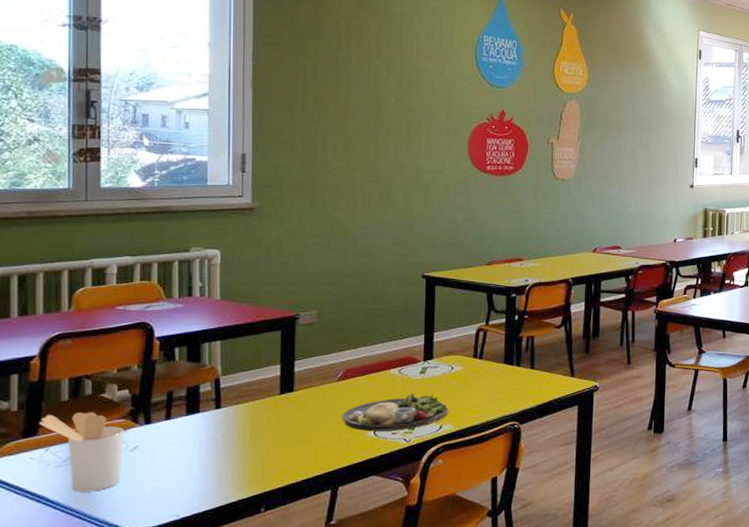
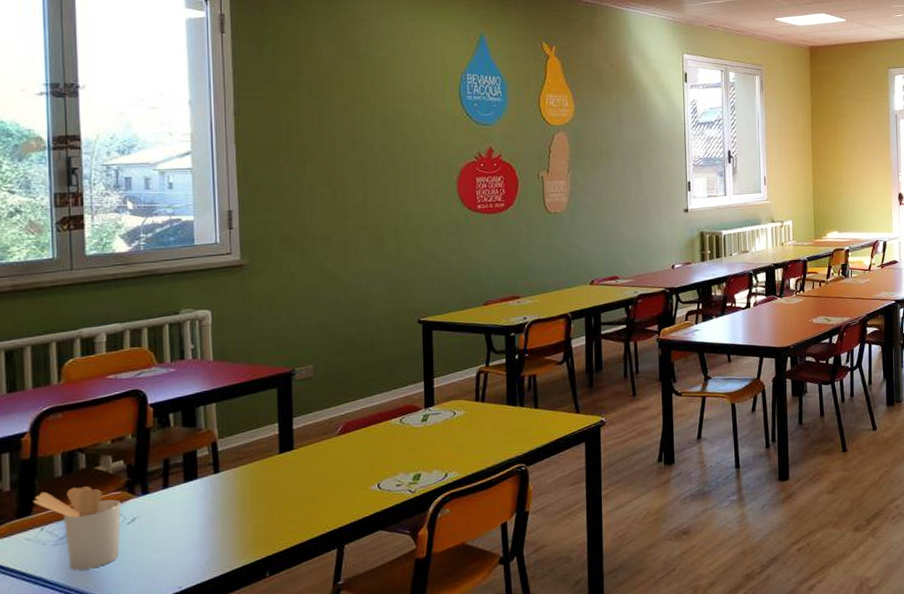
dinner plate: present [342,392,449,432] -> none [344,441,453,485]

